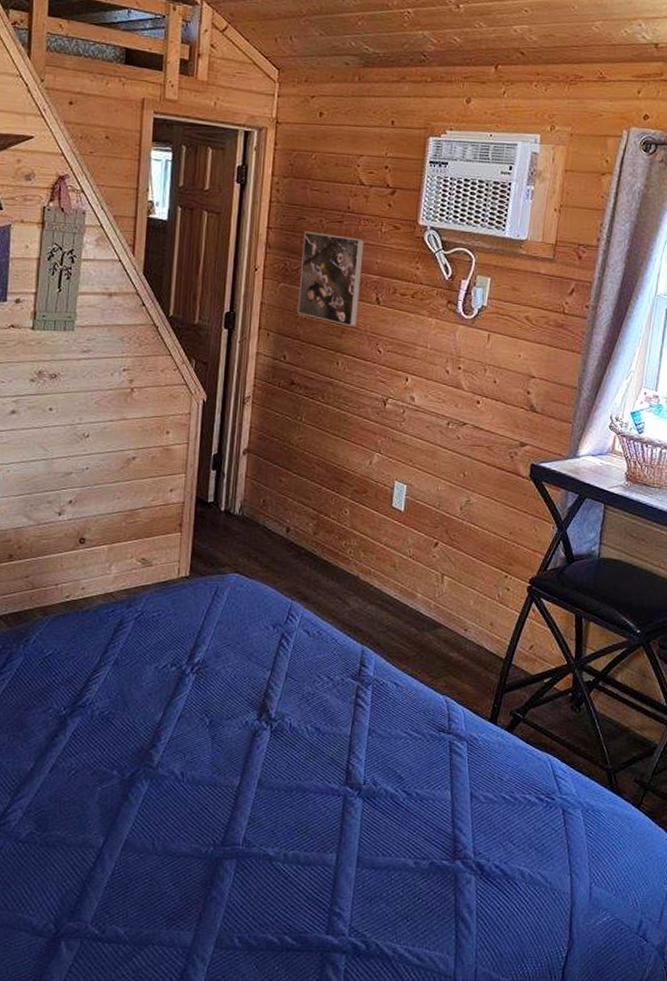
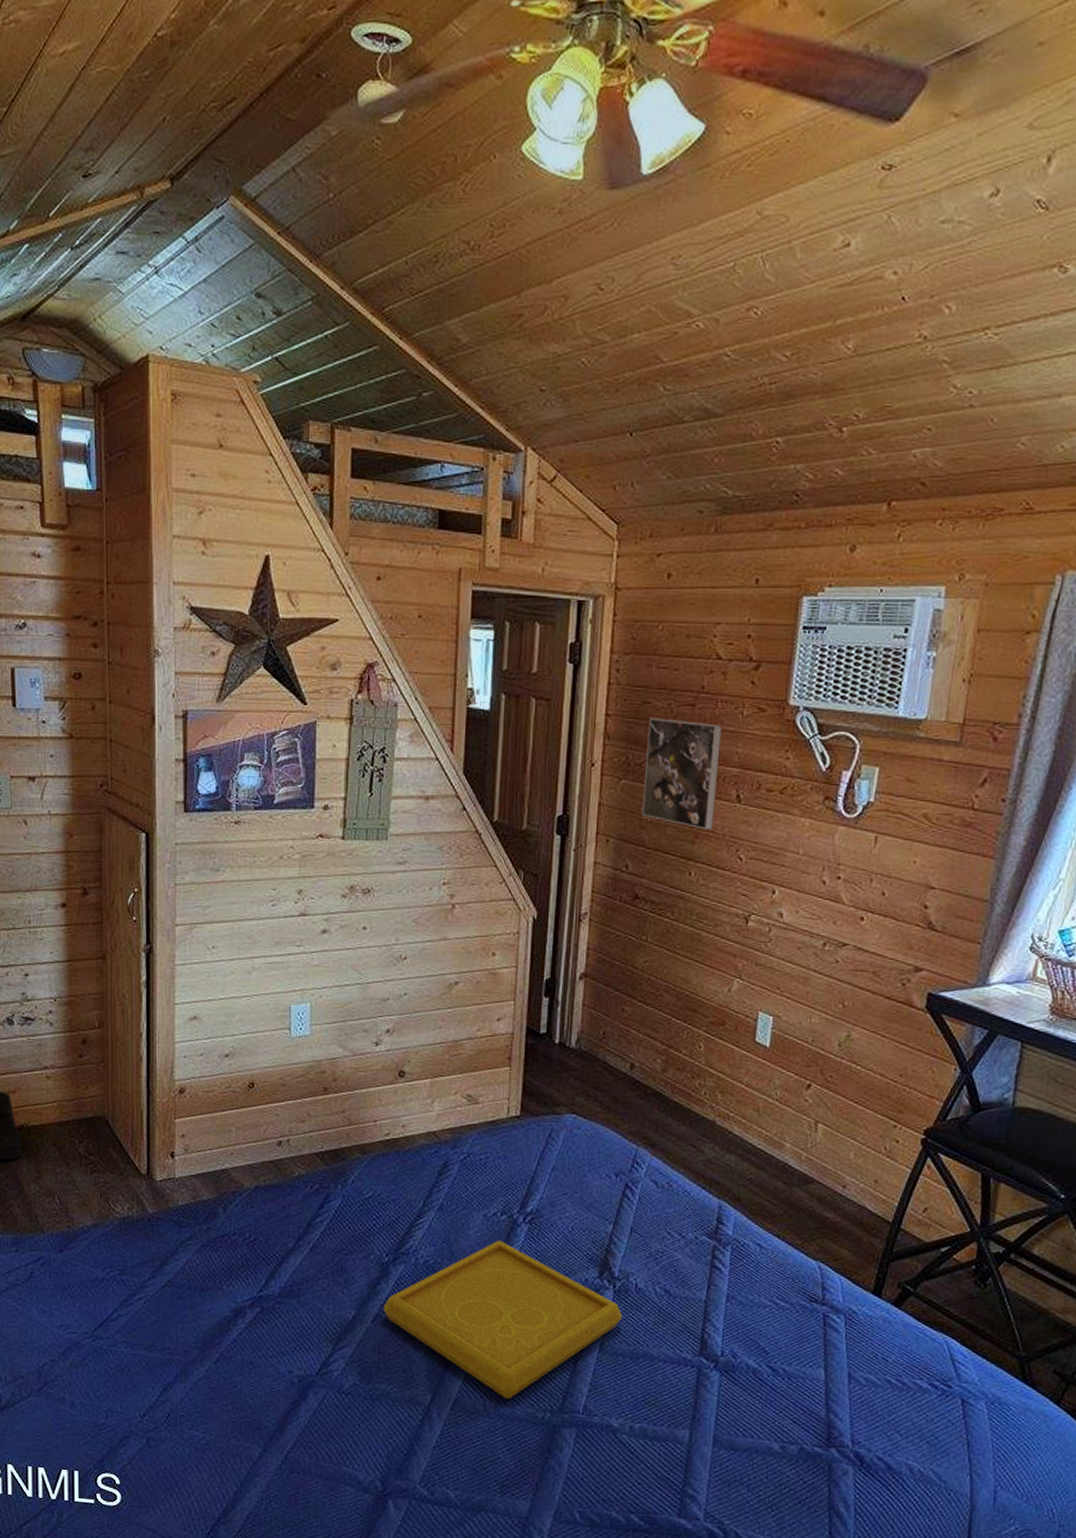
serving tray: none [60,690,279,837] -> present [383,1241,623,1399]

